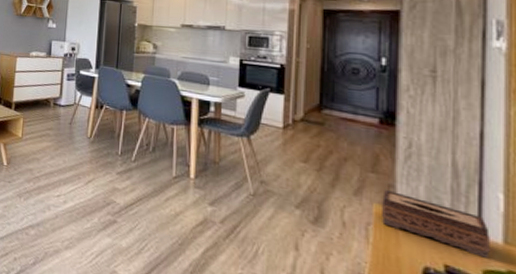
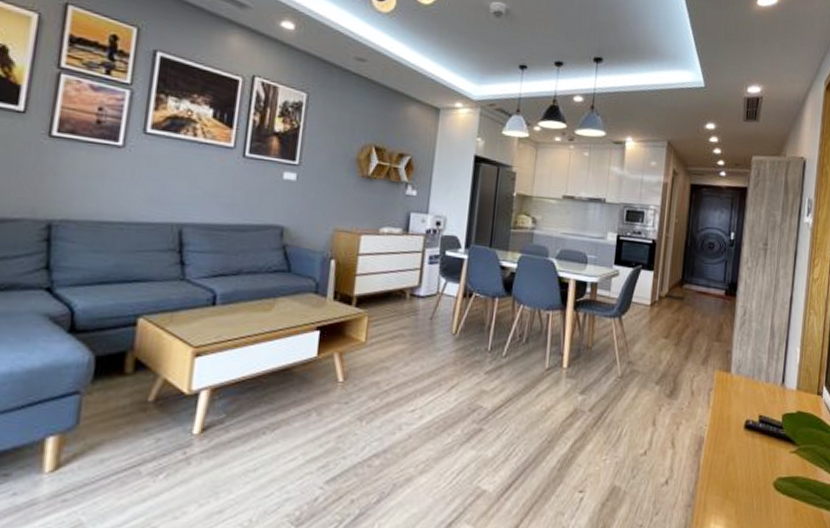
tissue box: present [382,189,490,258] -> none [720,355,789,404]

